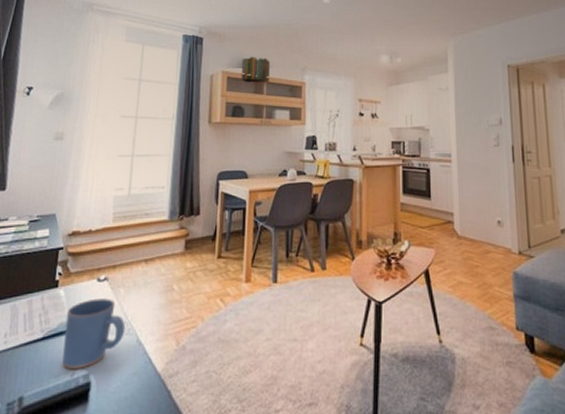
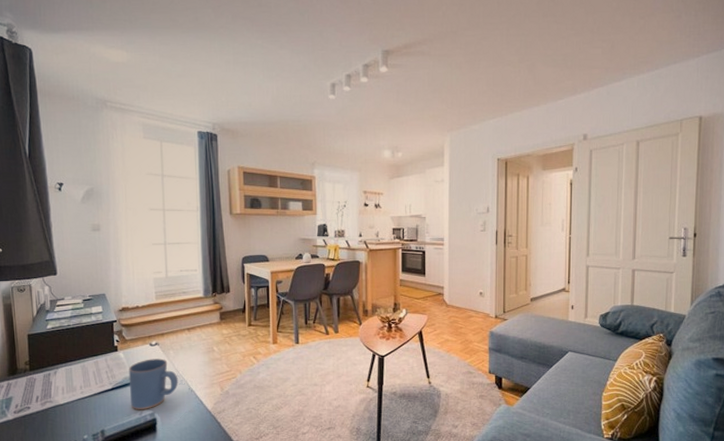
books: present [241,56,270,83] -> none [255,152,282,177]

